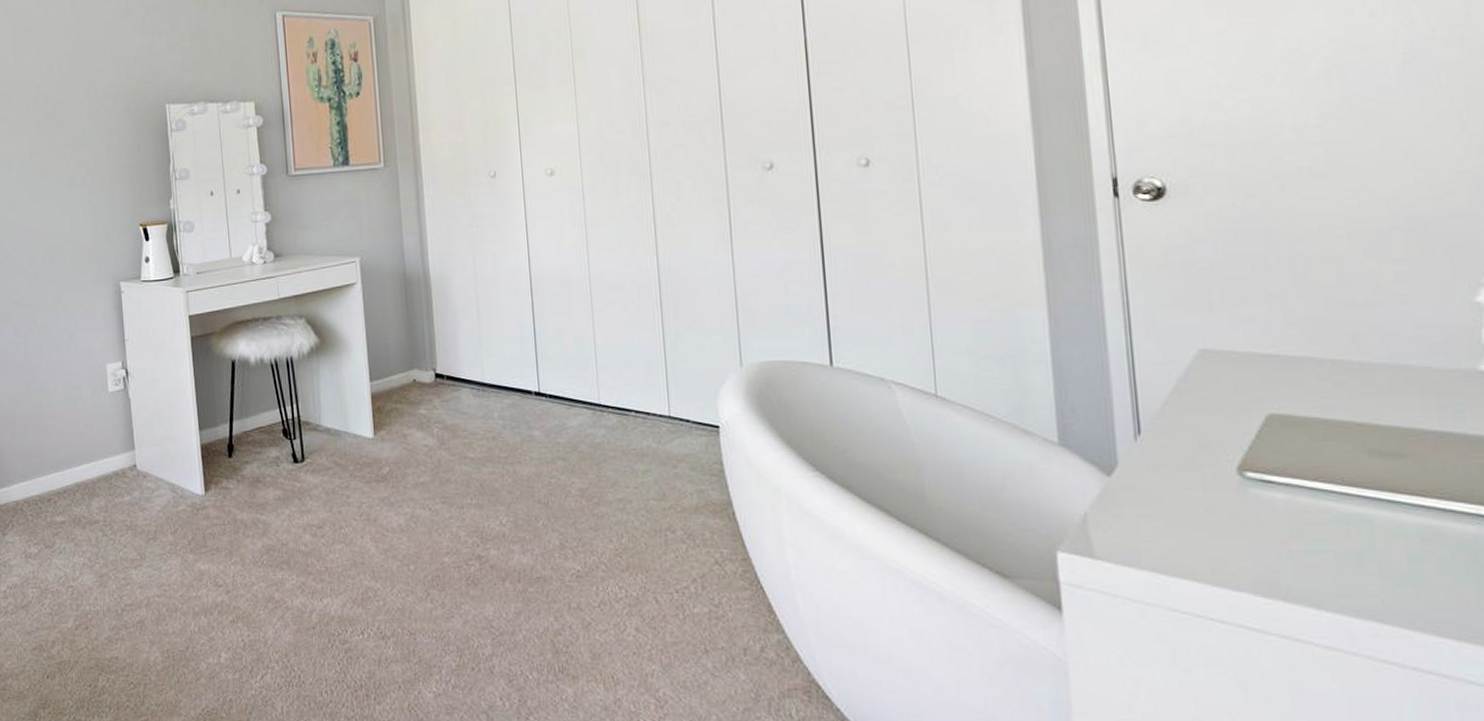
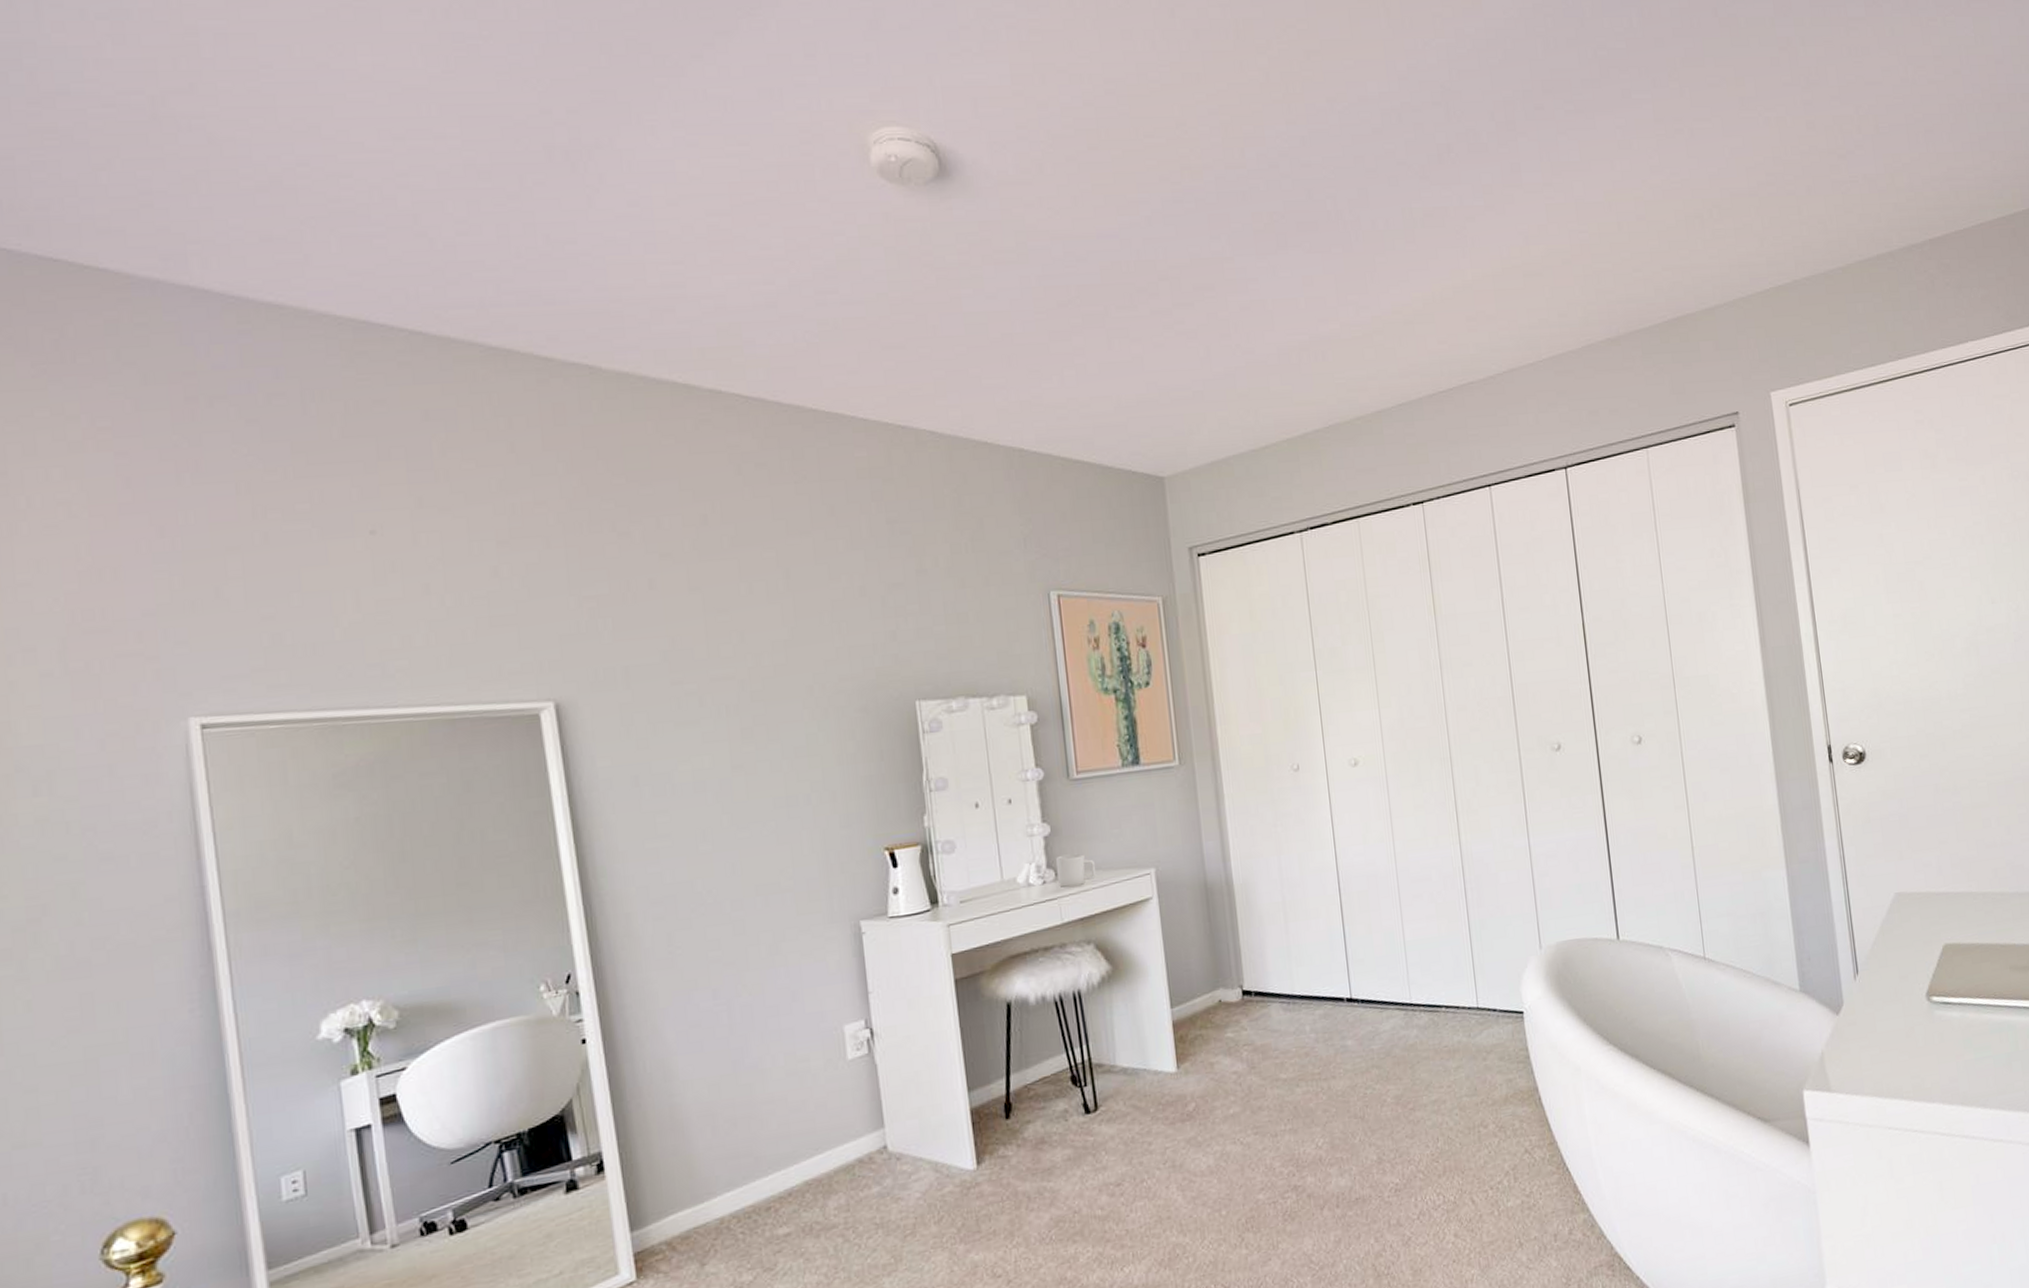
mug: none [275,239,309,269] -> present [1056,853,1097,888]

